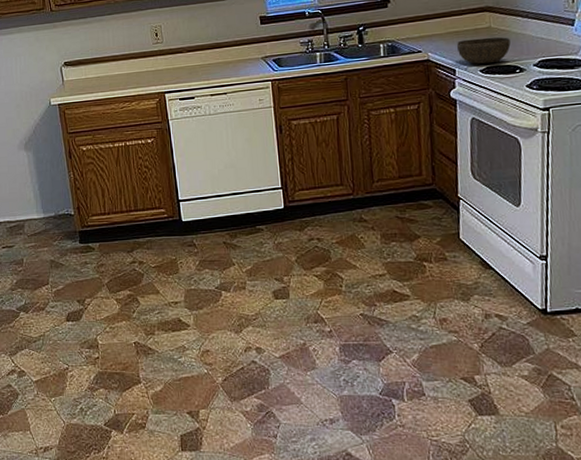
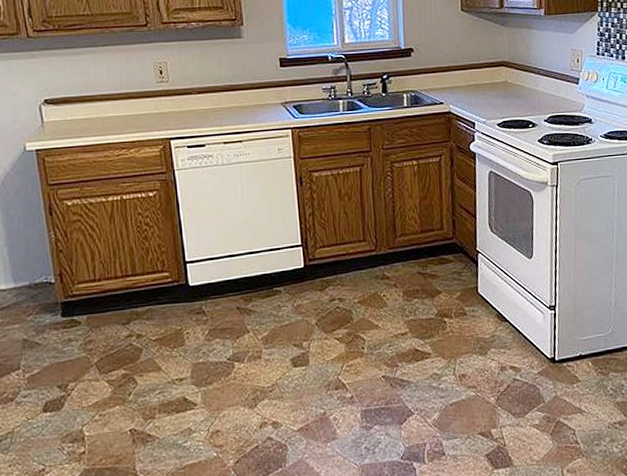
bowl: present [456,37,511,64] -> none [475,92,524,118]

